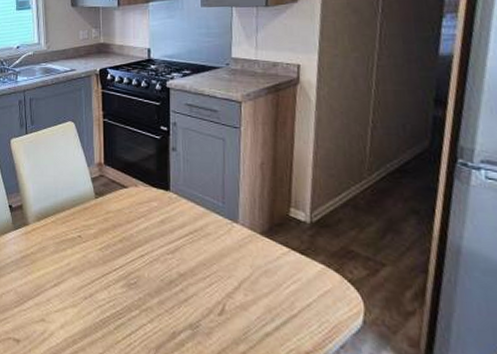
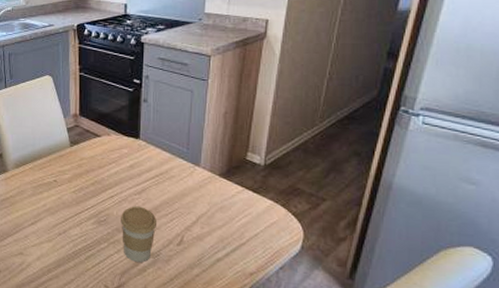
coffee cup: none [153,267,195,335] -> present [121,206,158,263]

